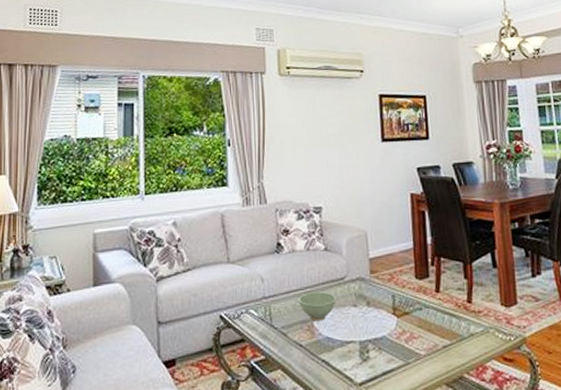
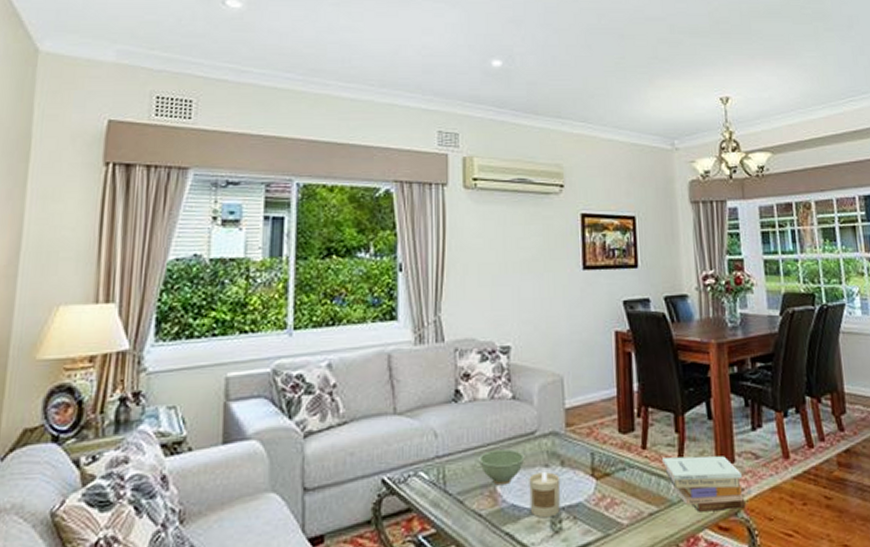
candle: none [340,310,367,349] -> present [529,471,561,519]
books: none [452,298,527,346] -> present [661,455,746,512]

